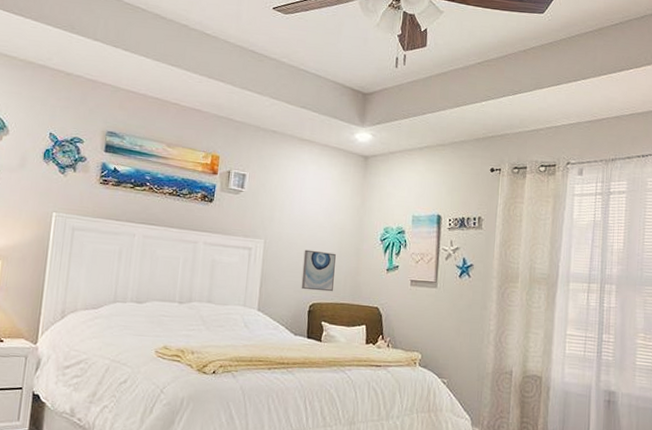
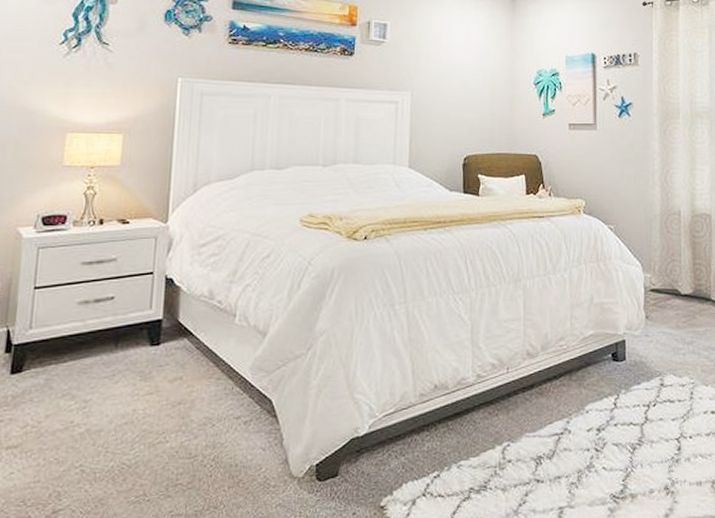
wall art: present [301,249,336,292] -> none [453,99,488,142]

